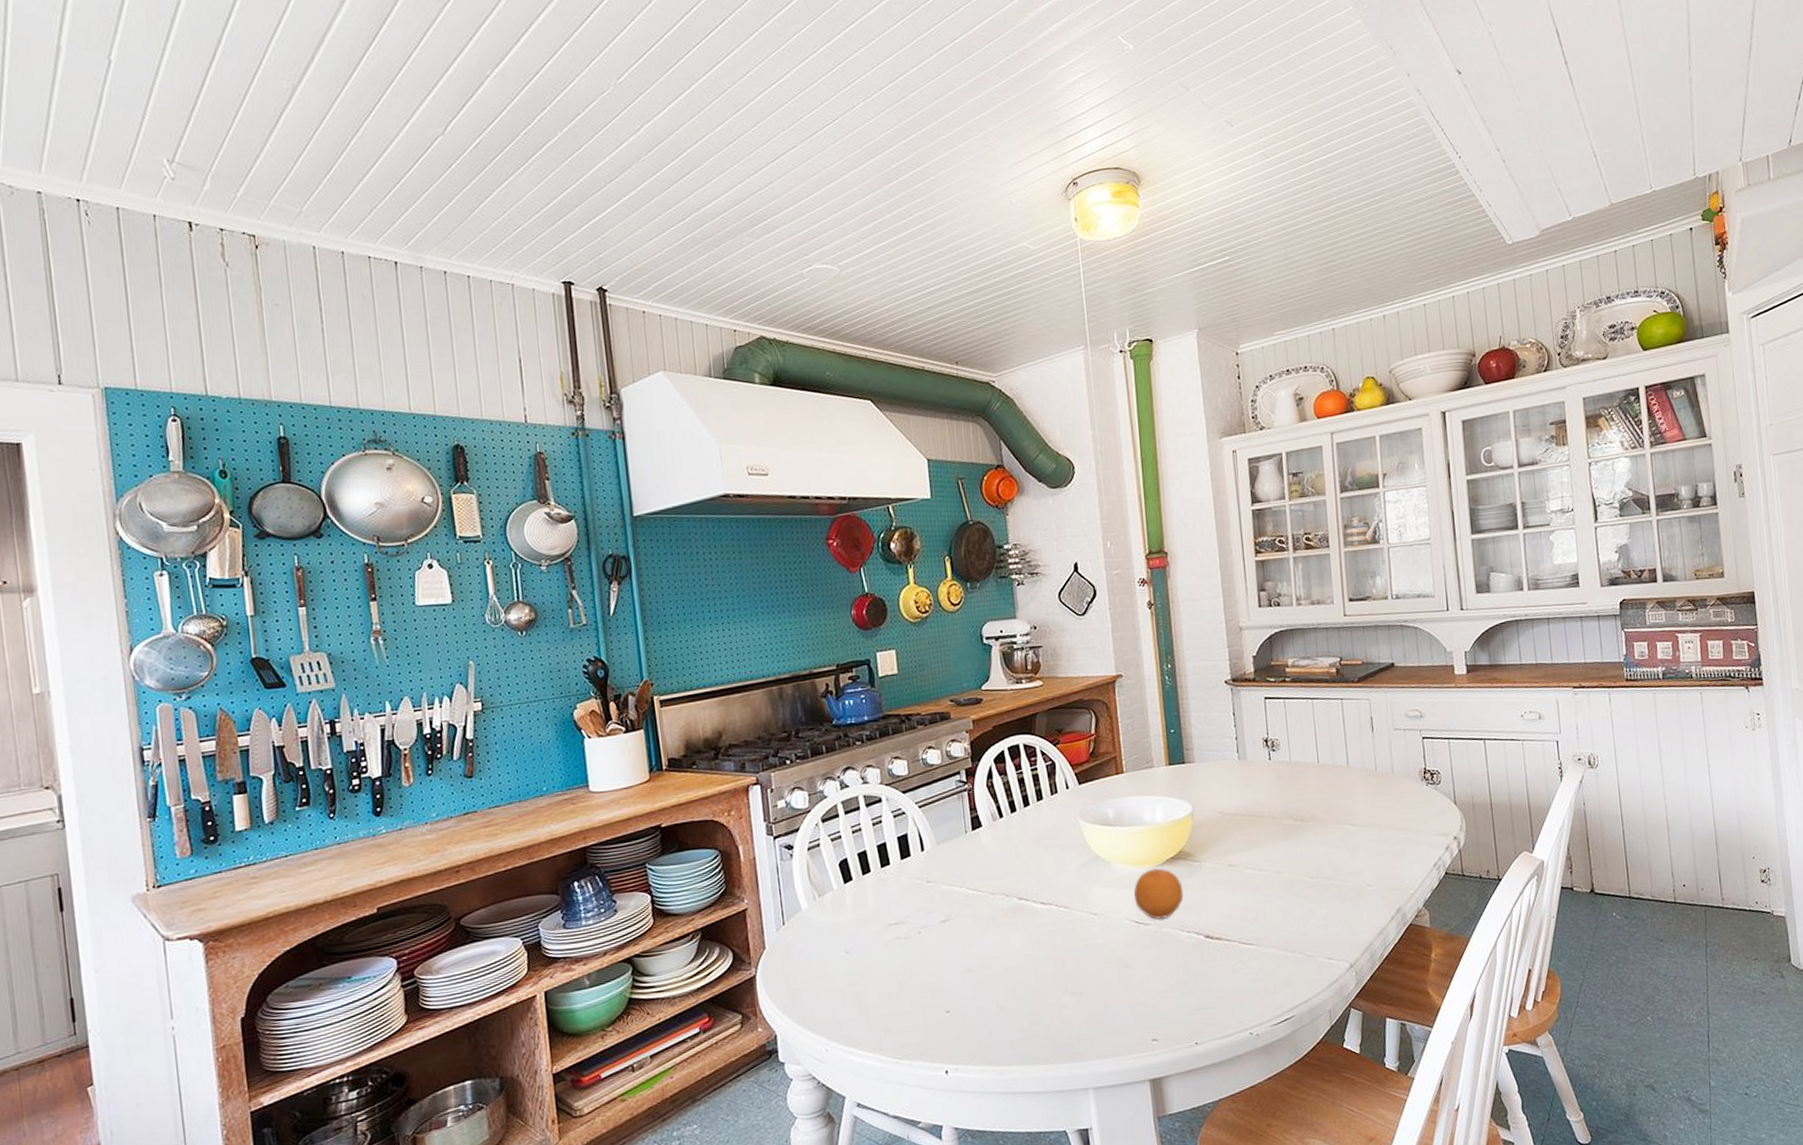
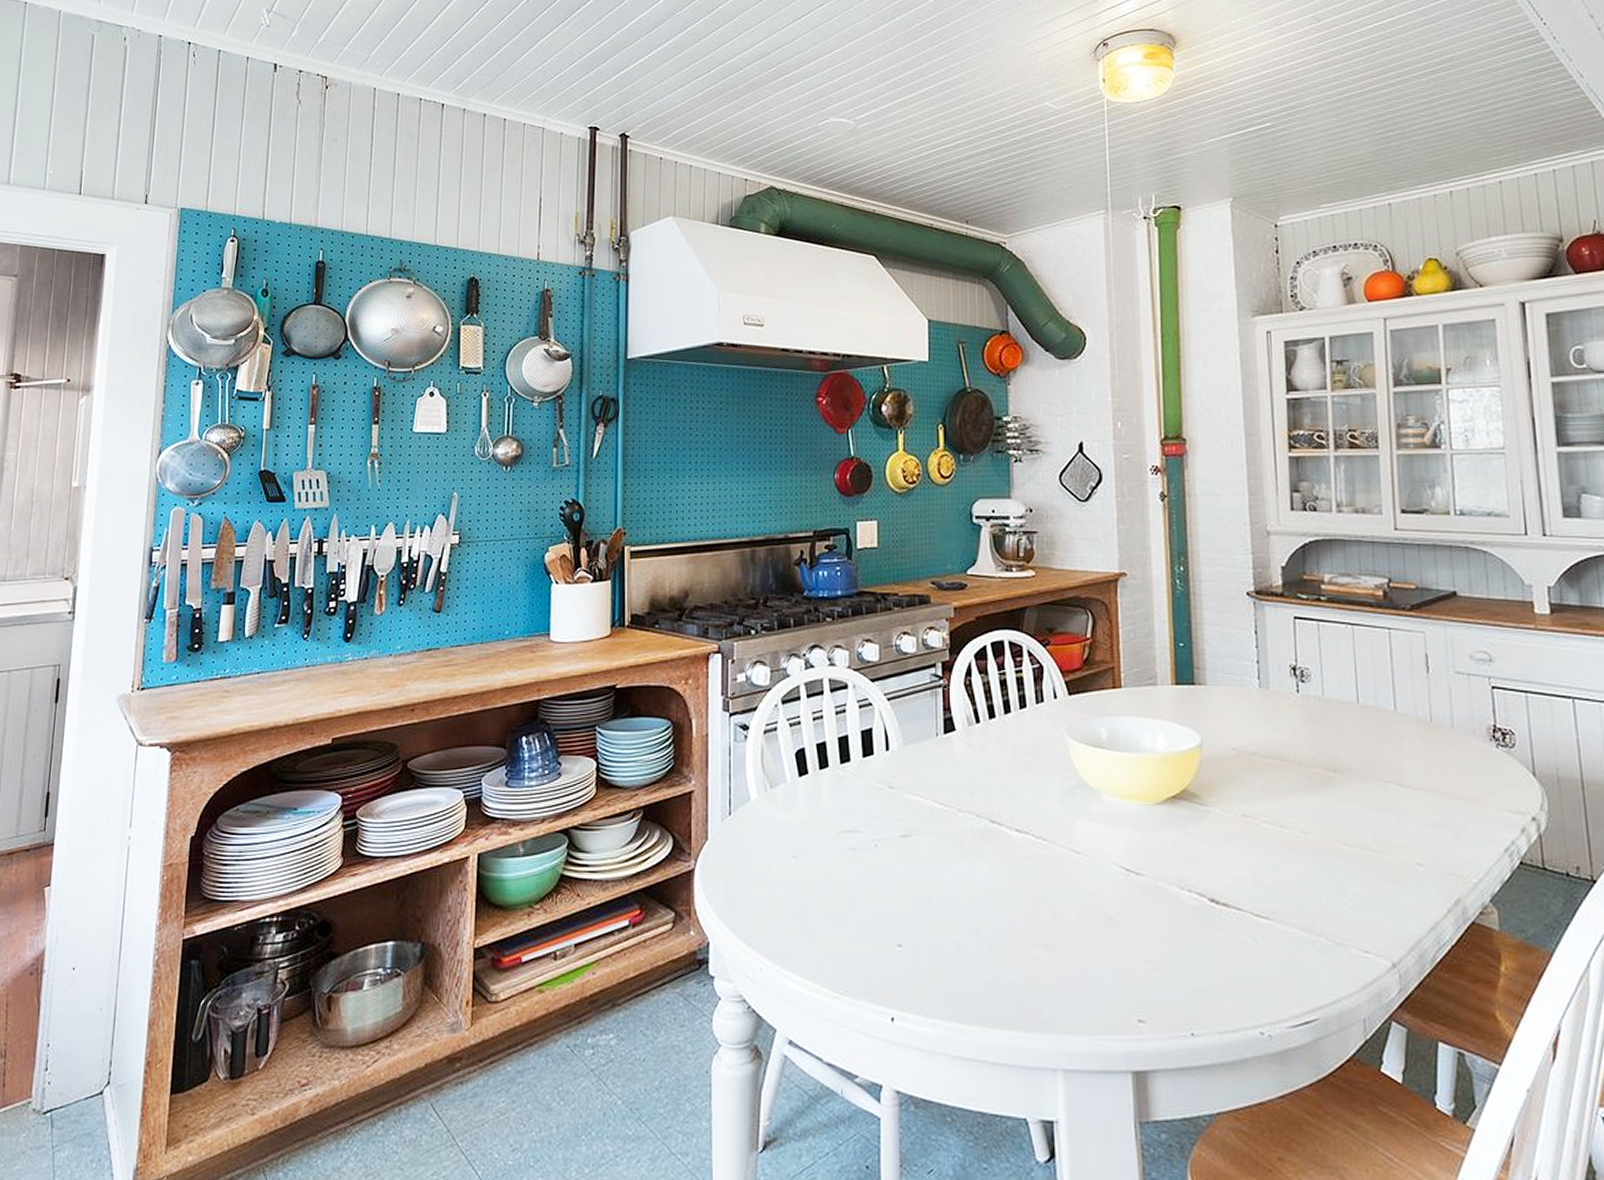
fruit: present [1134,868,1184,920] -> none [1125,807,1186,871]

